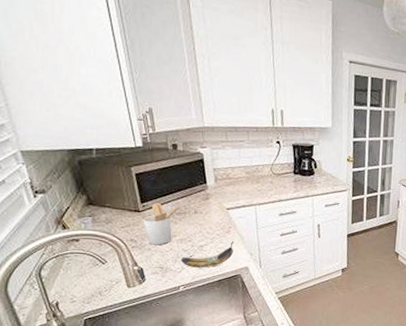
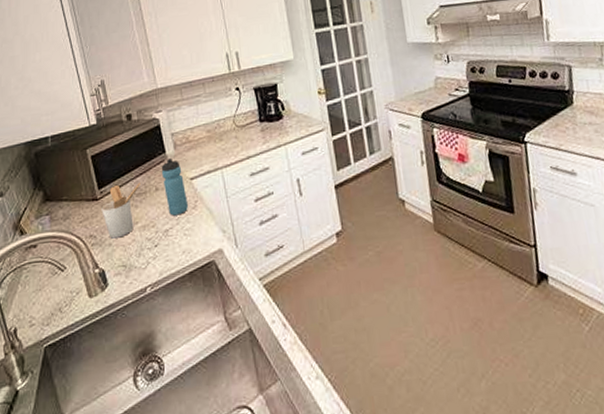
banana: present [181,241,234,268] -> none [145,219,204,260]
water bottle: none [201,189,223,236] -> present [161,159,188,216]

